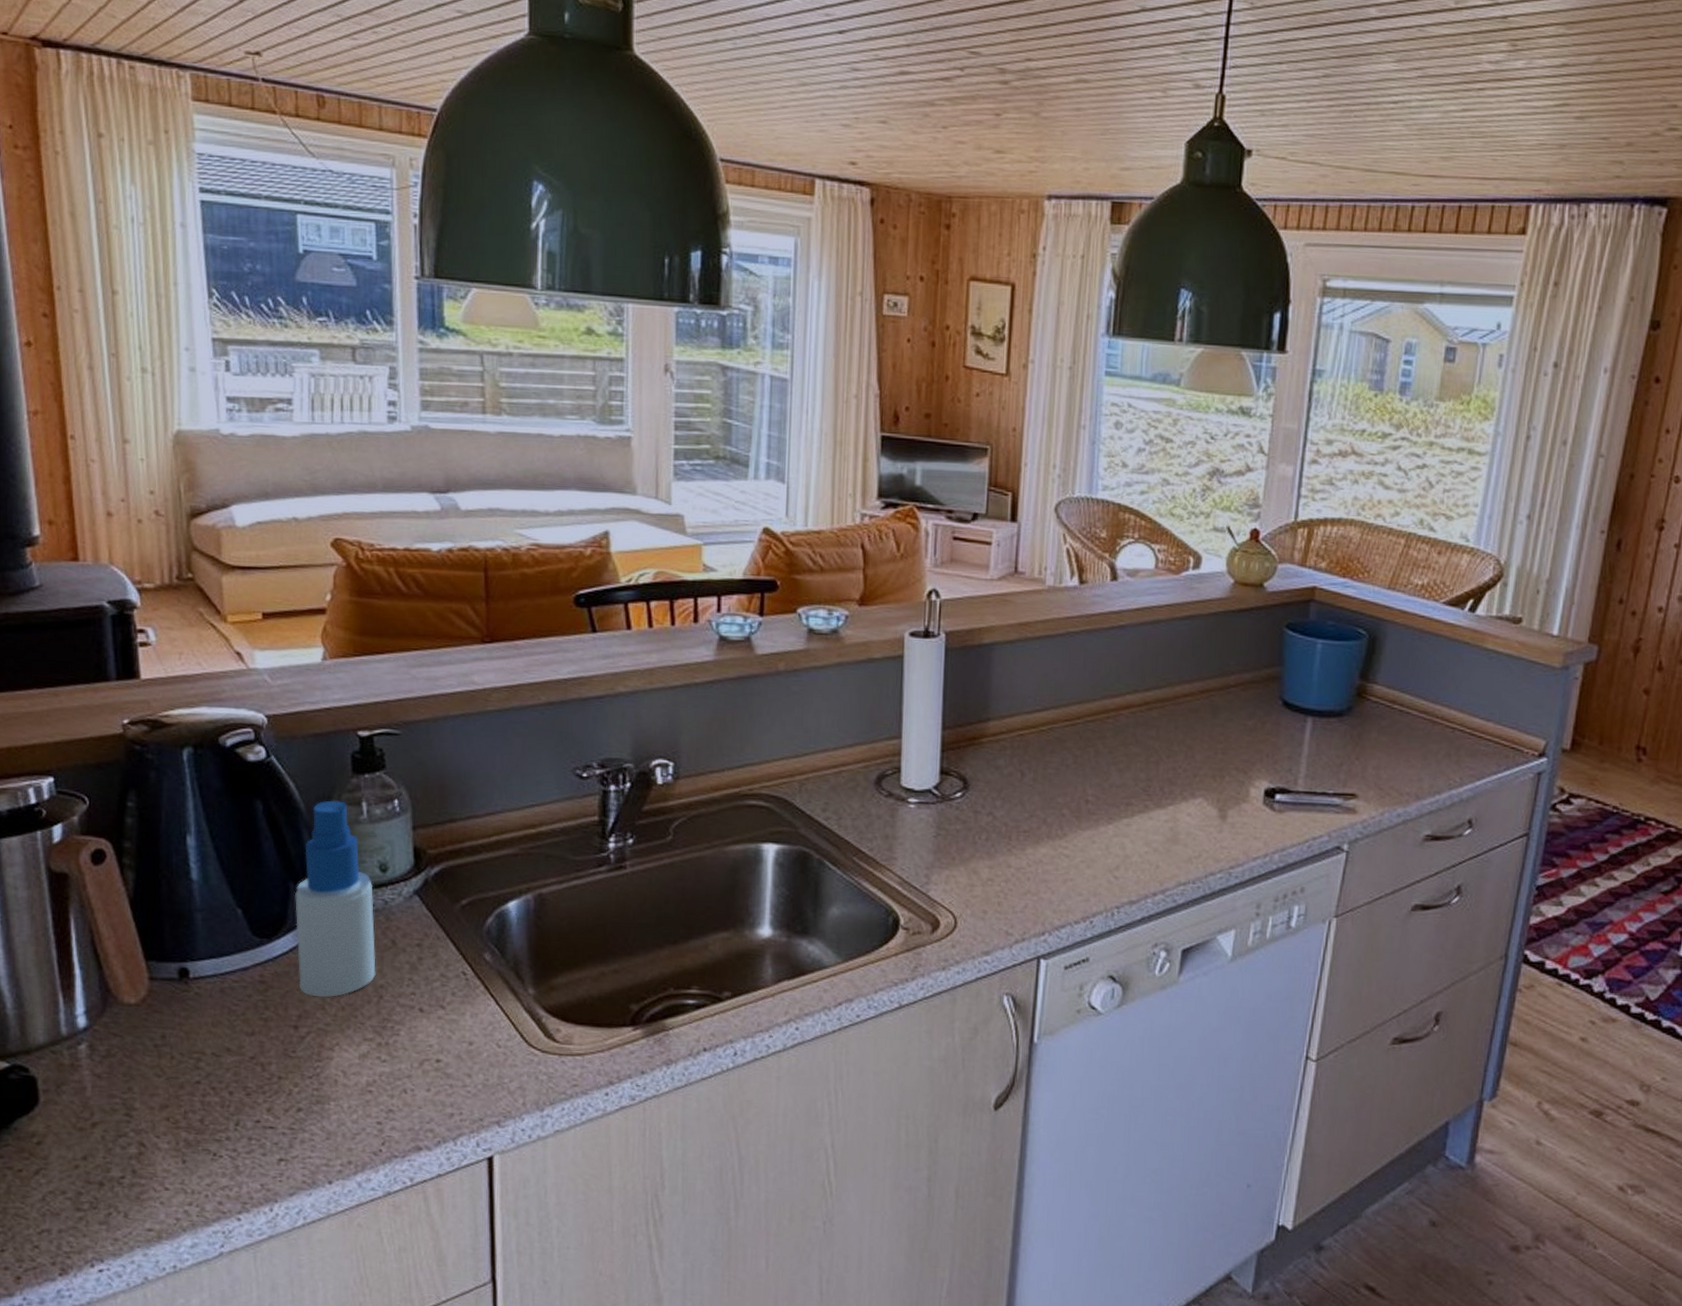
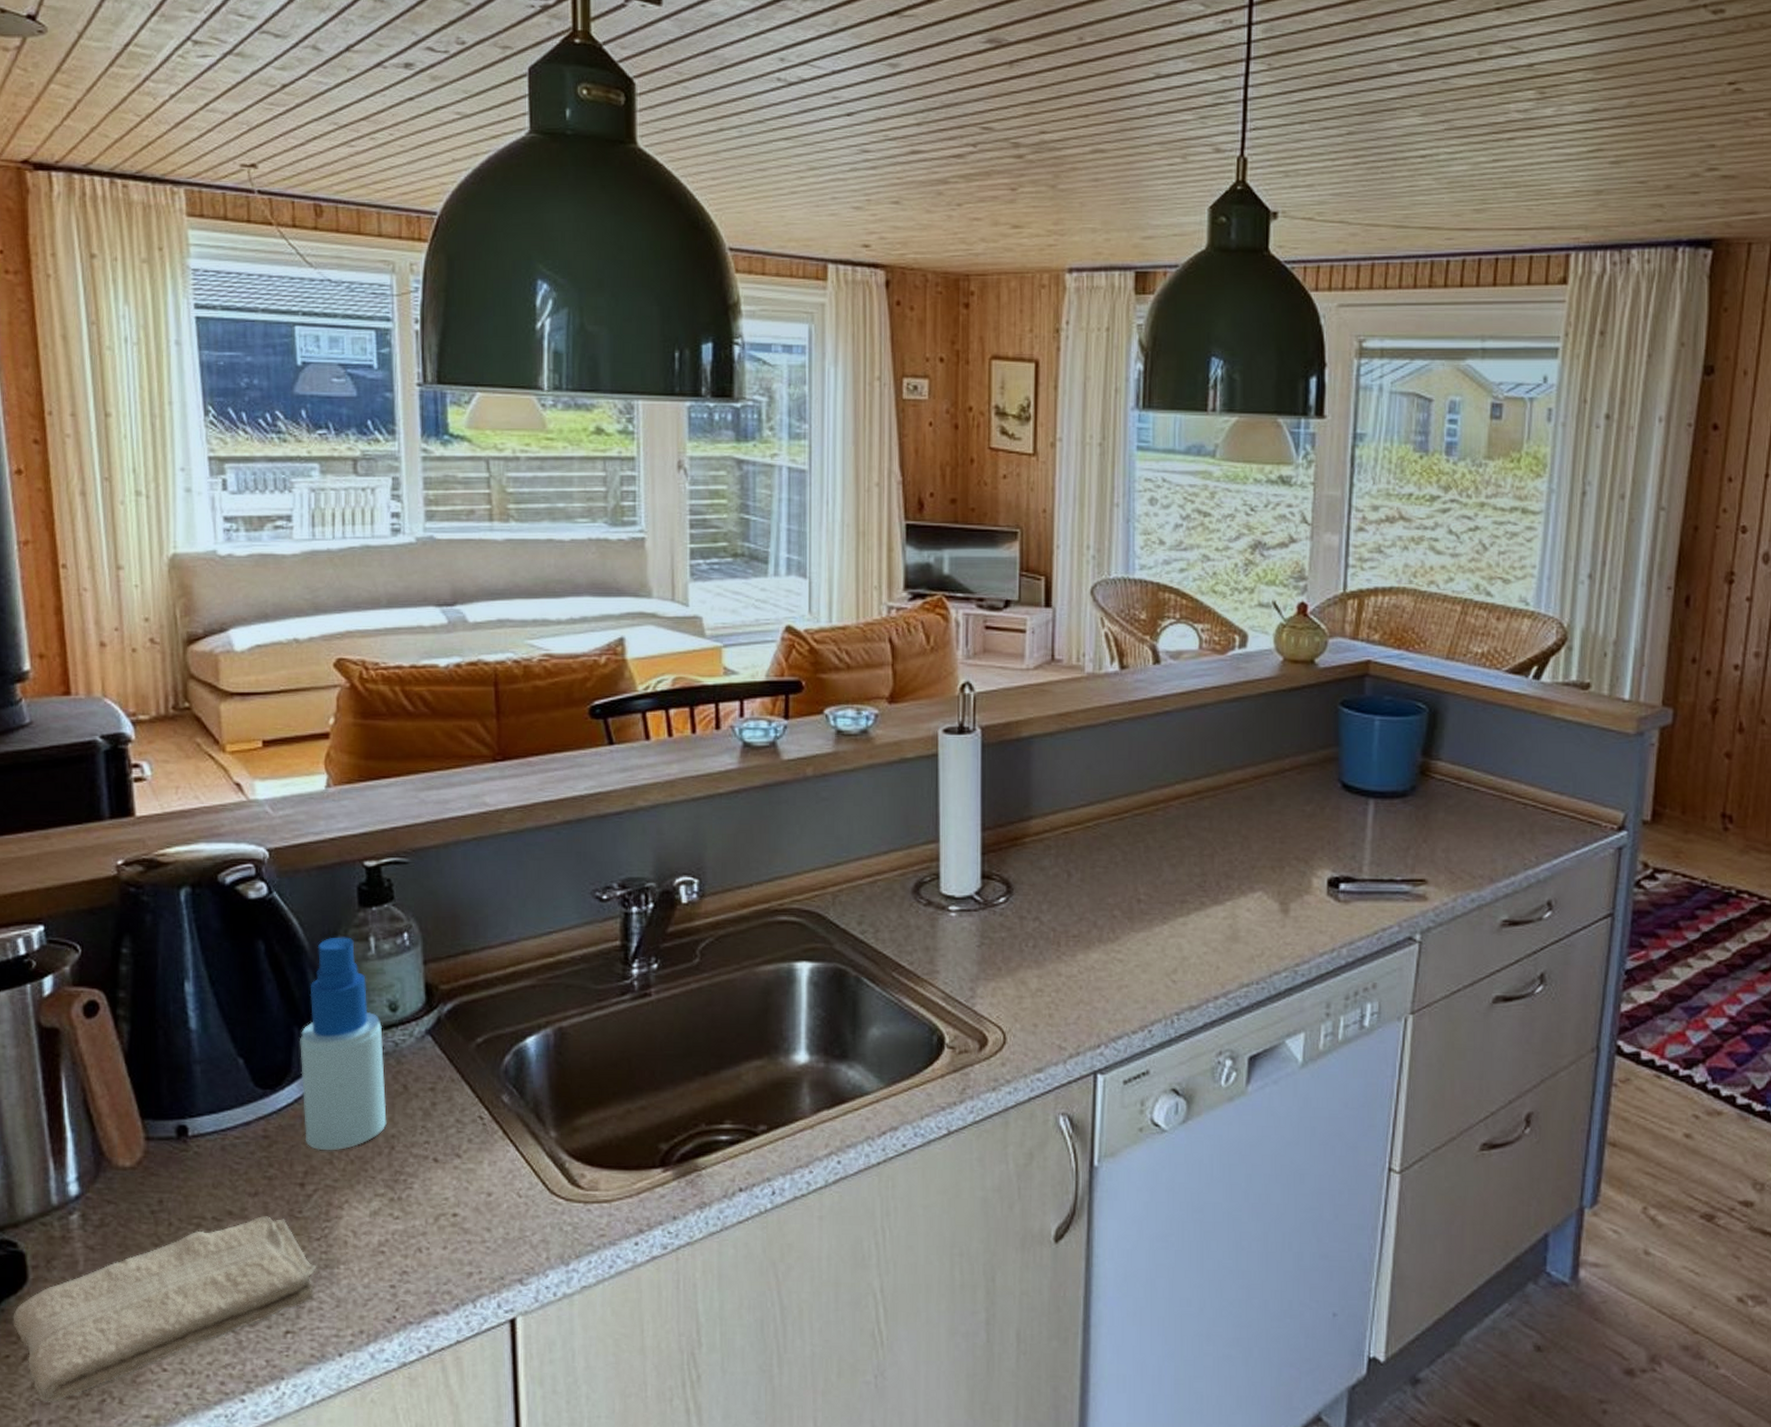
washcloth: none [25,1054,309,1213] -> present [13,1216,317,1402]

